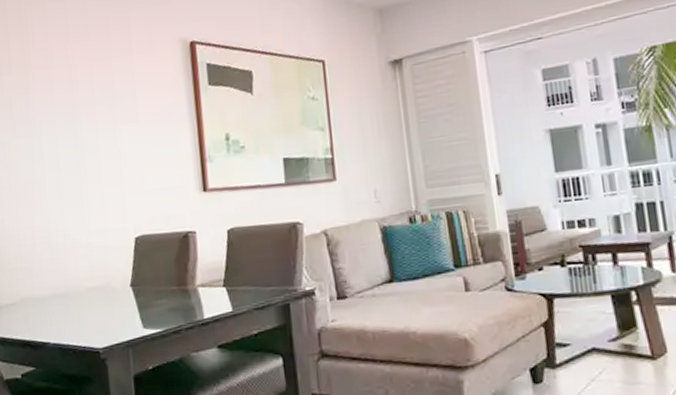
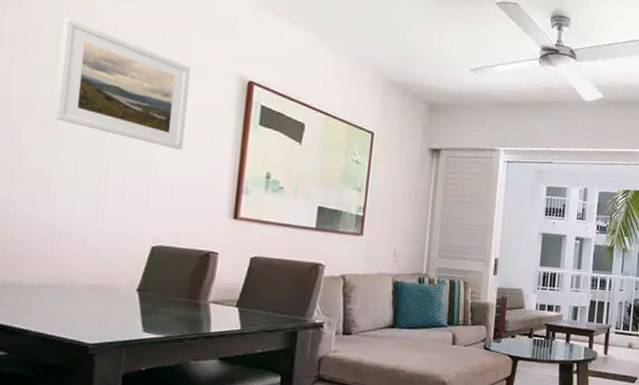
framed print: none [25,29,144,133] -> present [53,18,190,150]

